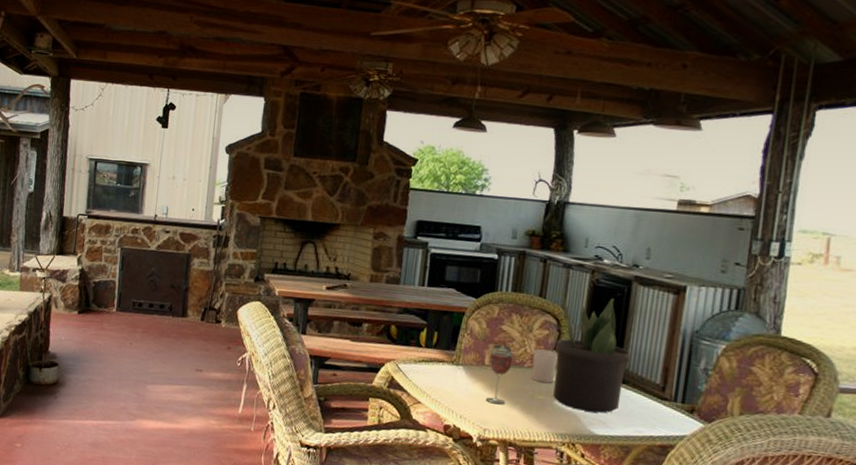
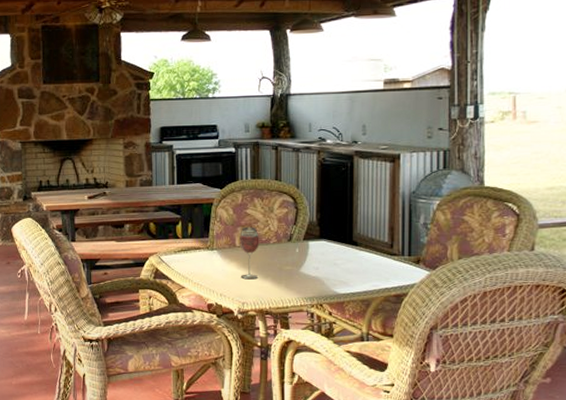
candle holder: present [531,348,558,383] -> none [277,226,298,254]
planter: present [553,290,631,413] -> none [294,172,360,275]

